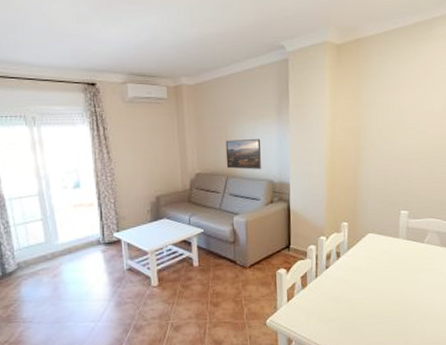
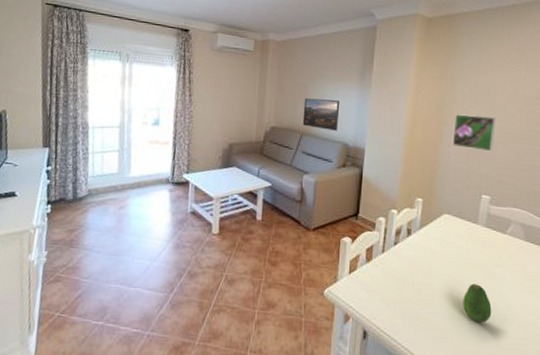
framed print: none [370,136,408,170] -> present [452,114,496,152]
fruit: none [391,291,417,325] -> present [463,283,492,323]

